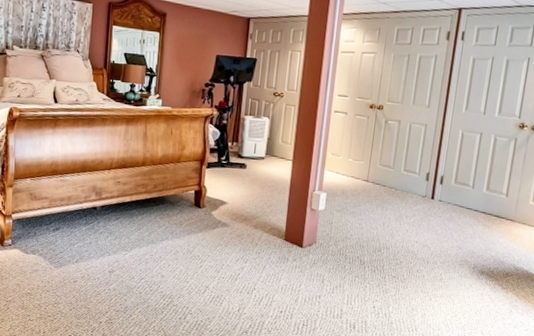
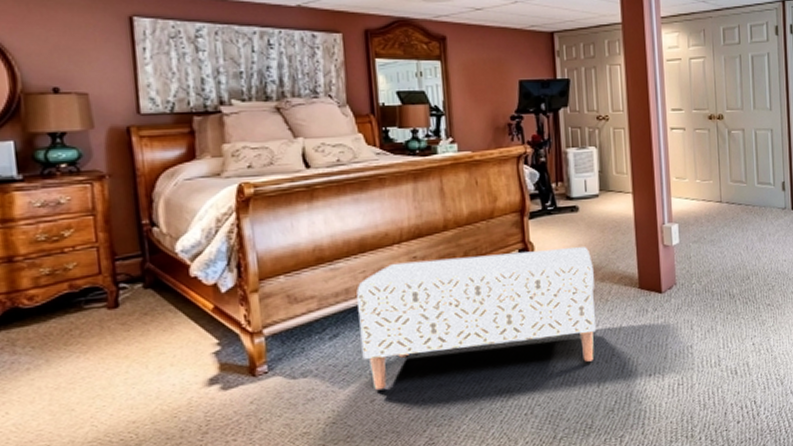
bench: none [73,184,250,290] -> present [356,247,596,389]

